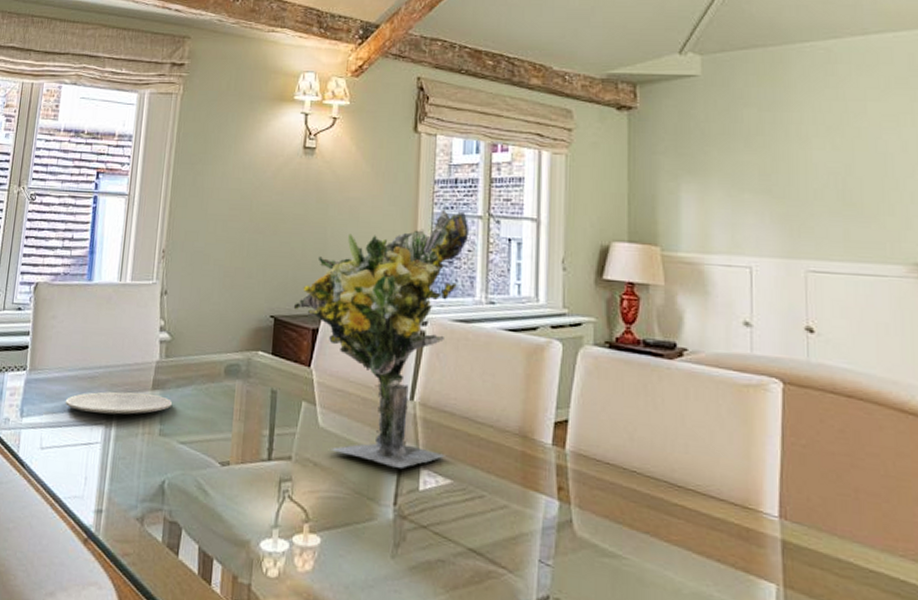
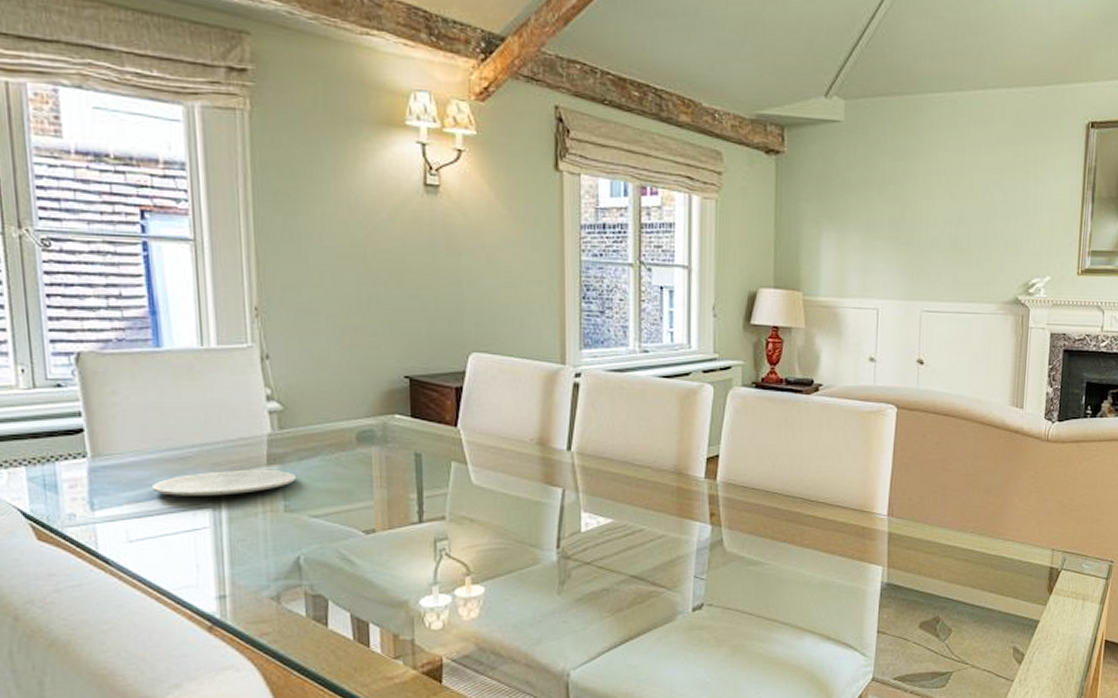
bouquet: present [293,209,470,468] -> none [431,256,620,514]

